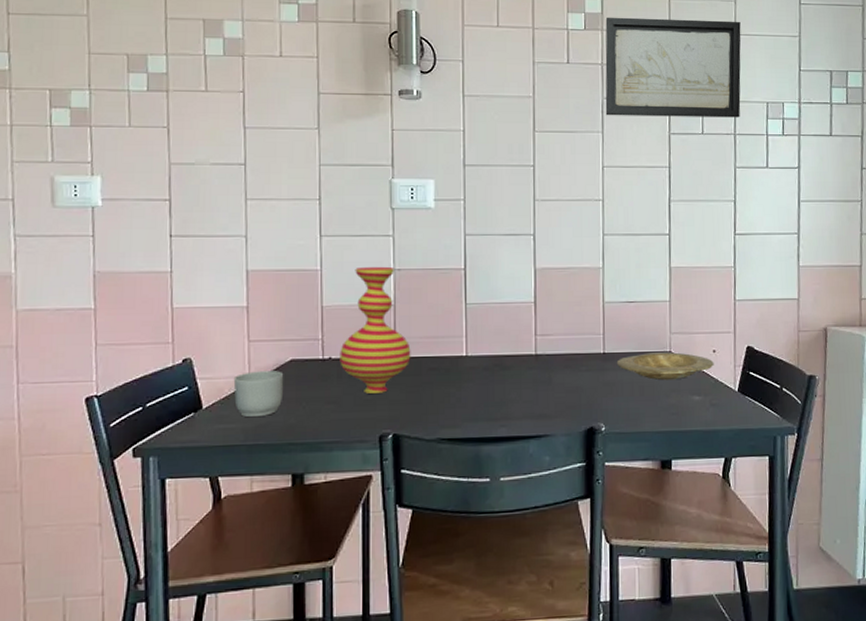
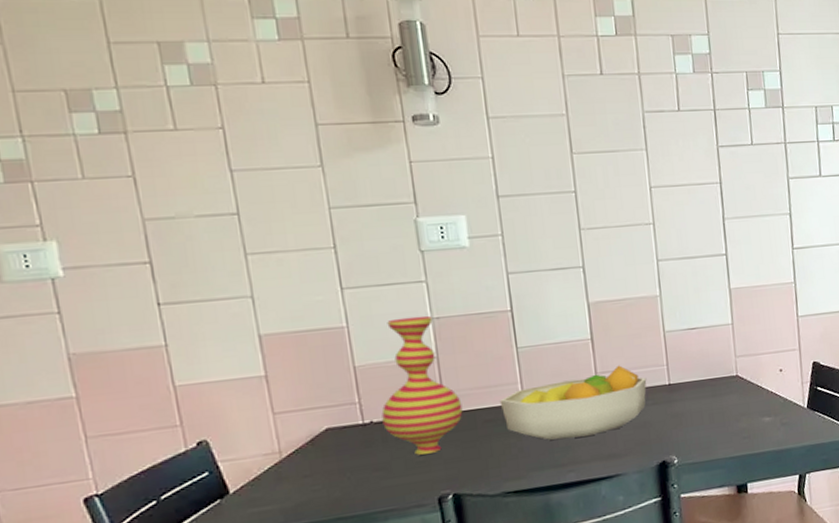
mug: present [233,371,284,418] -> none [261,442,323,497]
fruit bowl: none [444,330,583,395] -> present [499,365,647,440]
wall art: present [605,17,741,118] -> none [638,19,789,131]
plate: present [616,352,714,381] -> none [683,375,782,406]

